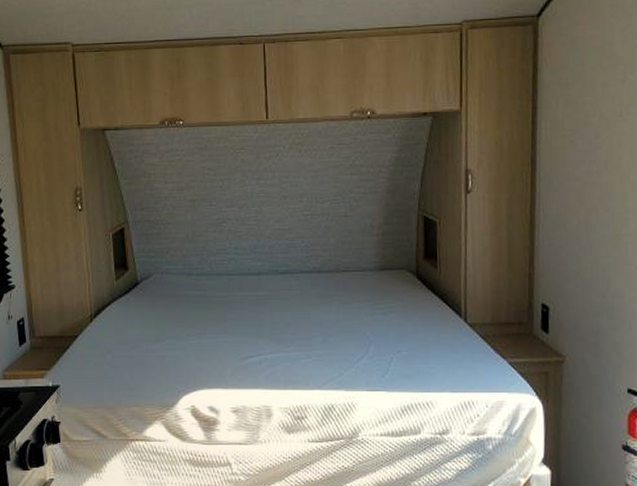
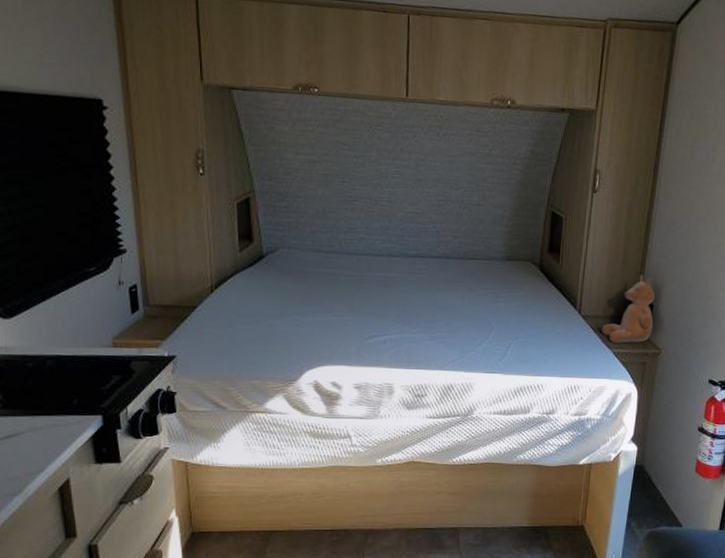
teddy bear: none [492,275,552,352] -> present [601,274,655,343]

